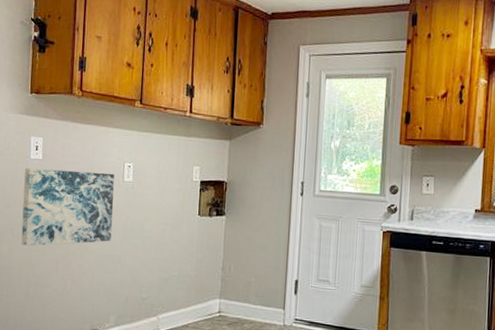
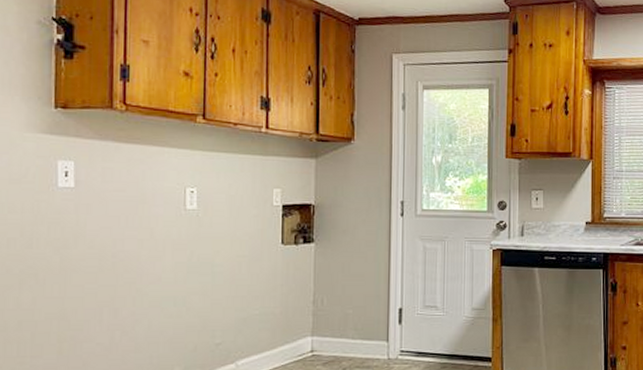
wall art: present [21,168,114,246] -> none [48,198,174,293]

